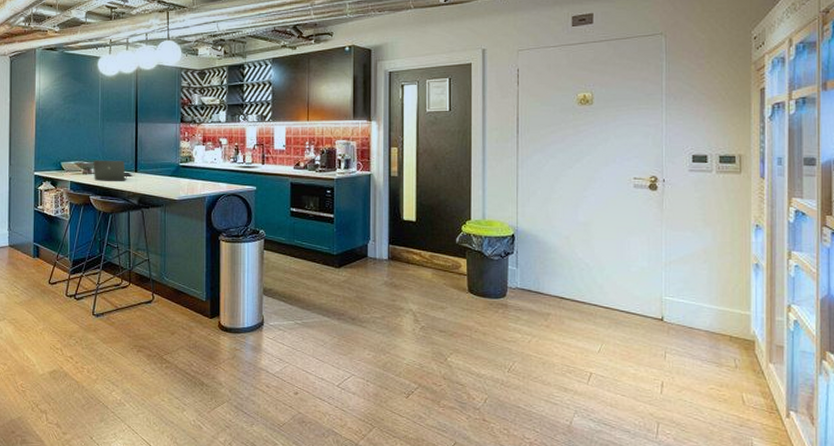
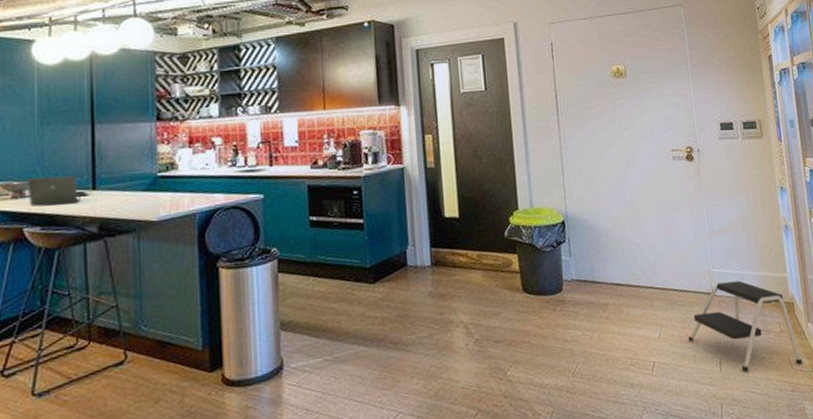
step stool: none [630,311,756,402] -> present [688,280,802,372]

